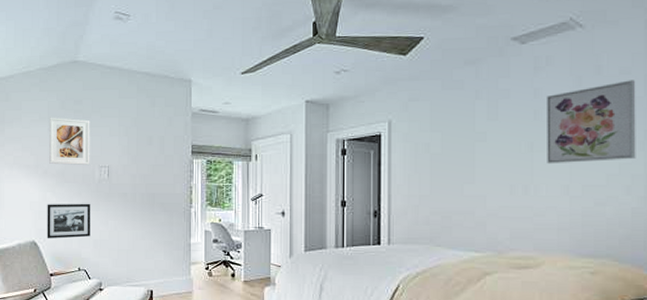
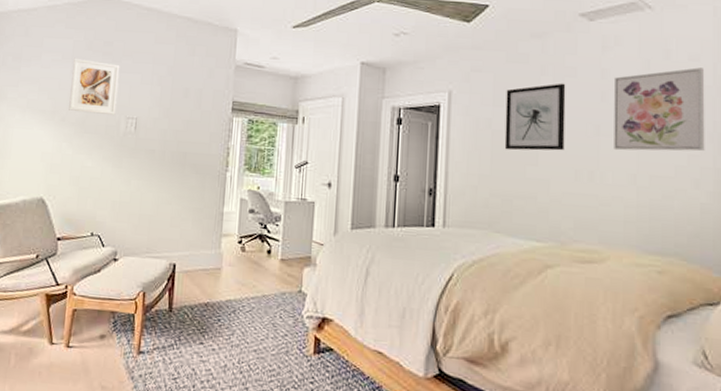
picture frame: present [47,203,91,239] -> none [57,156,112,198]
wall art: none [442,105,500,171] -> present [504,83,566,151]

